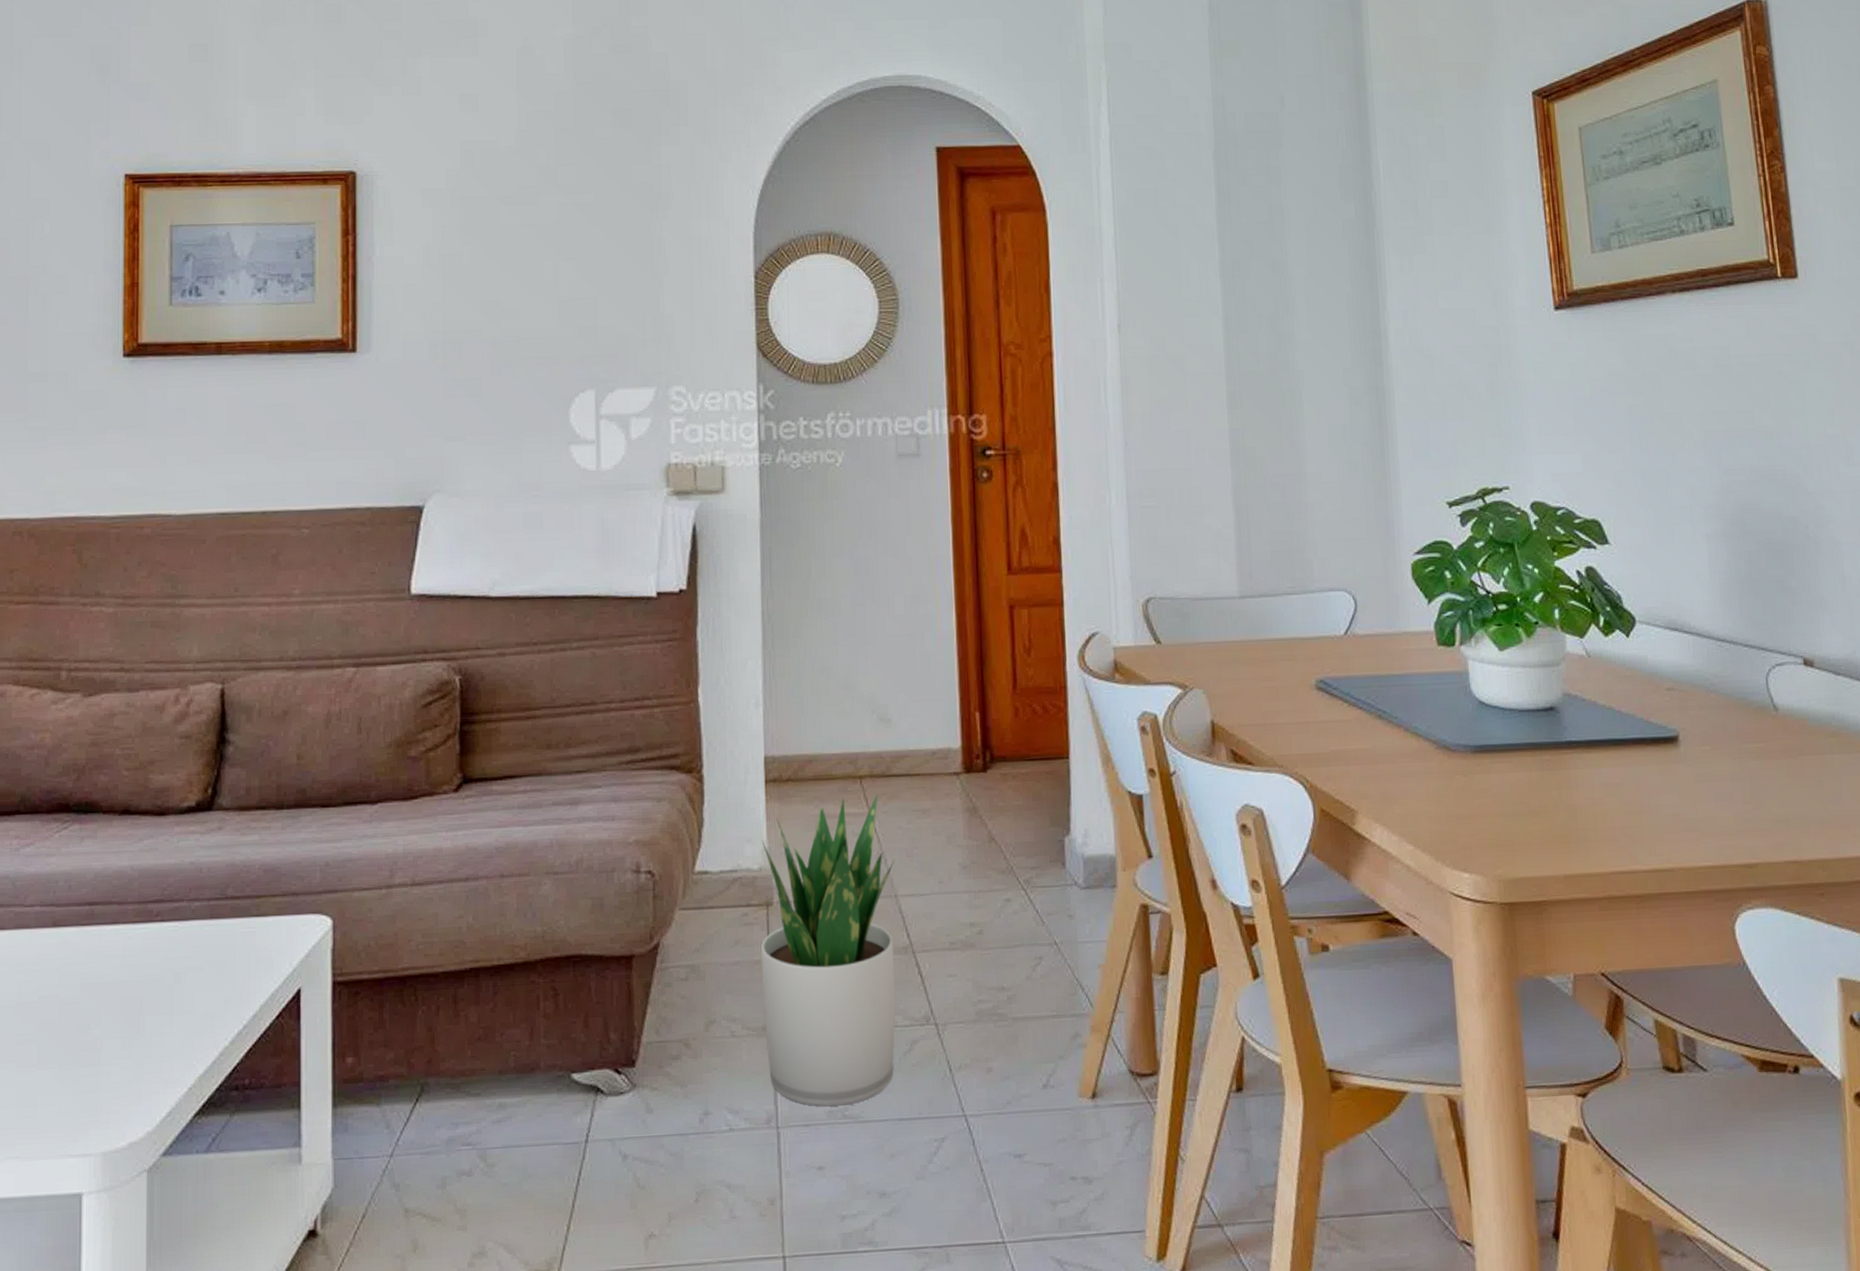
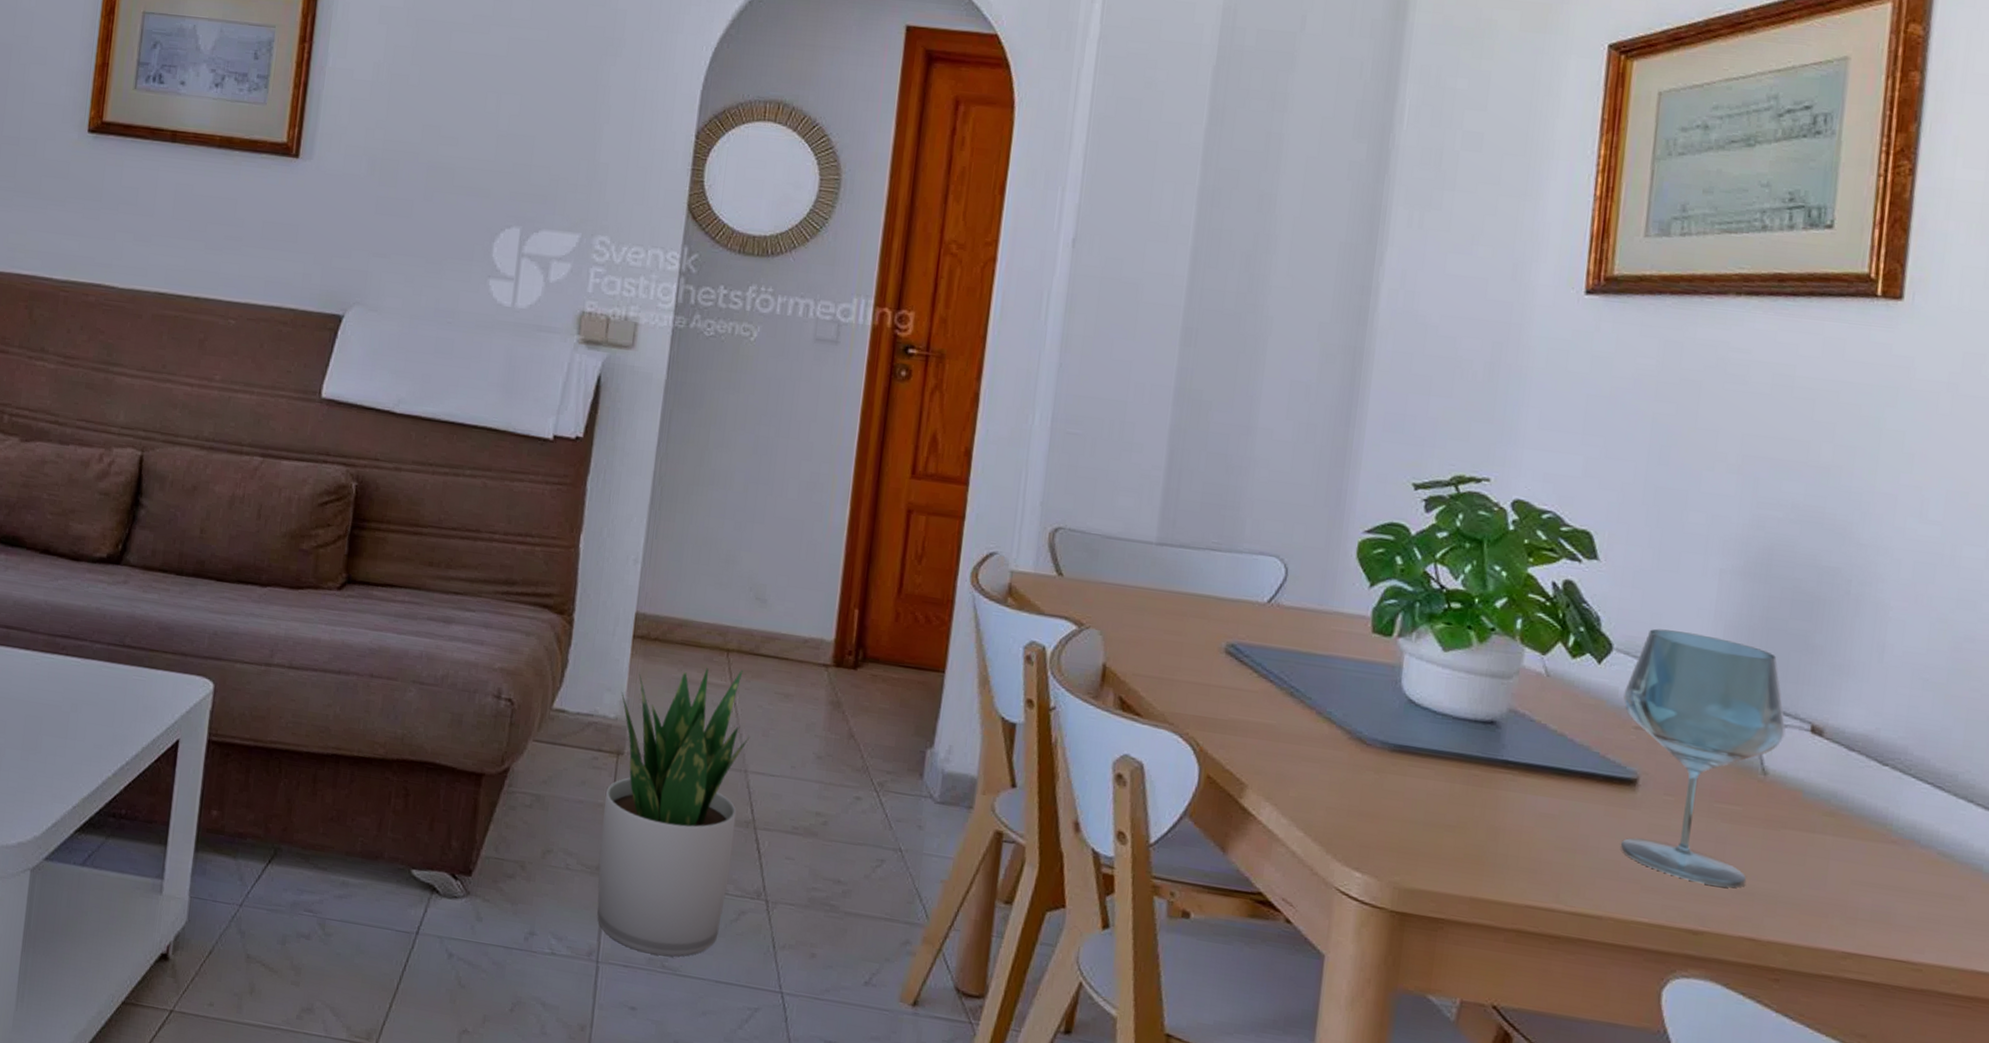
wine glass: none [1652,595,1785,820] -> present [1620,628,1786,888]

